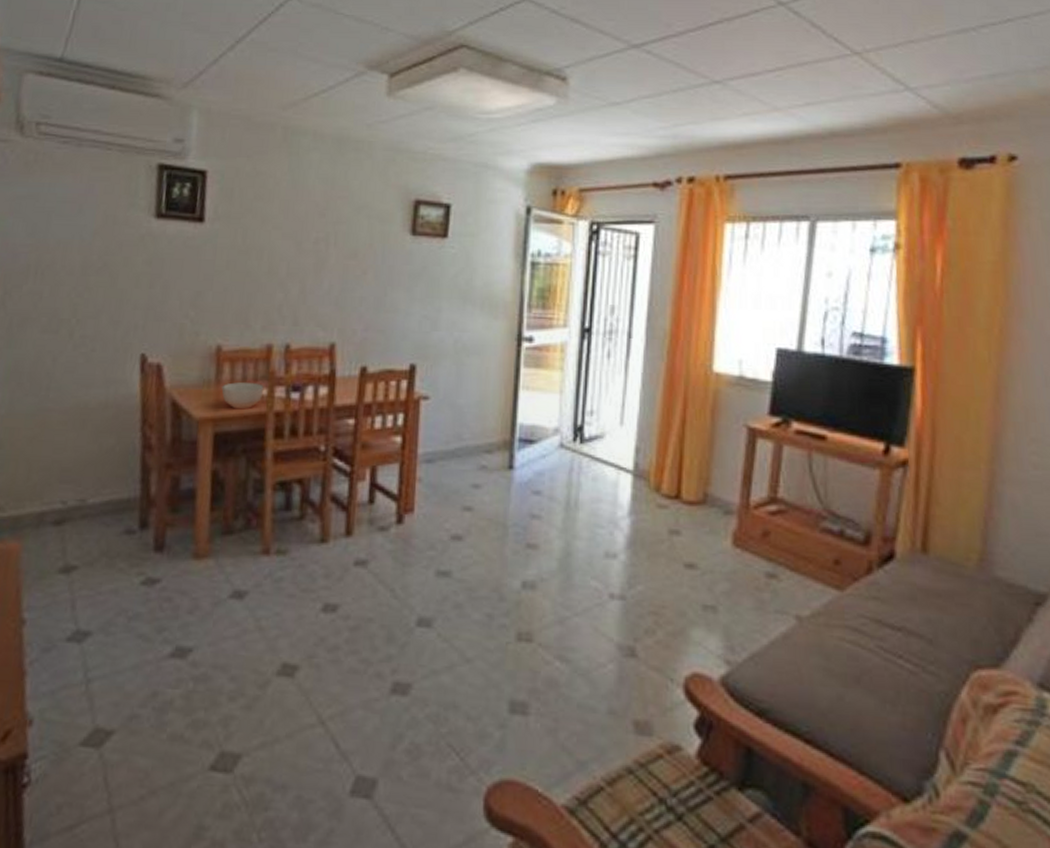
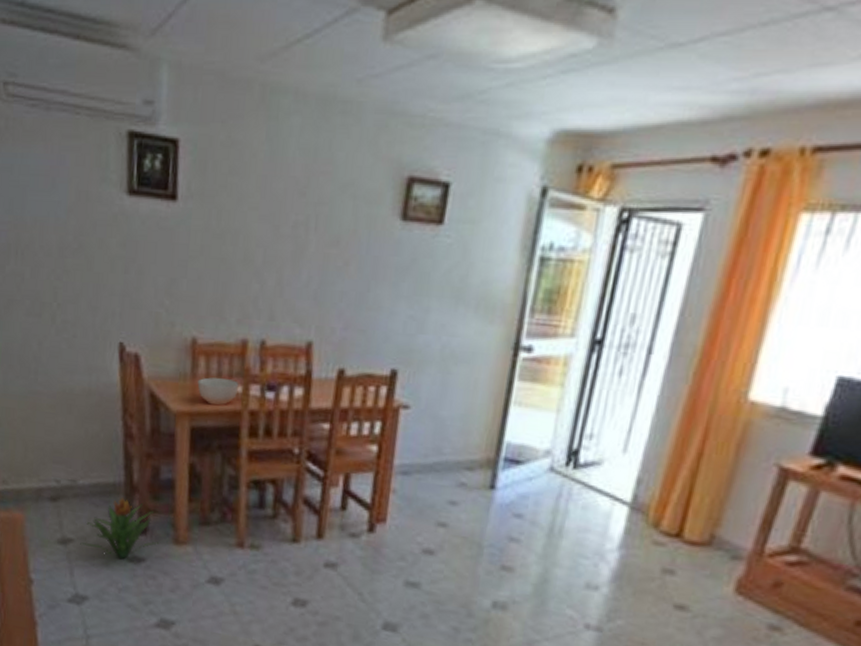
decorative plant: none [85,514,178,583] -> present [80,498,160,560]

